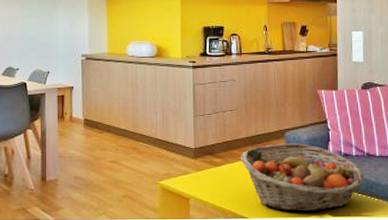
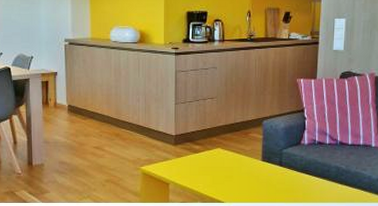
fruit basket: present [241,143,365,211] -> none [219,131,336,196]

